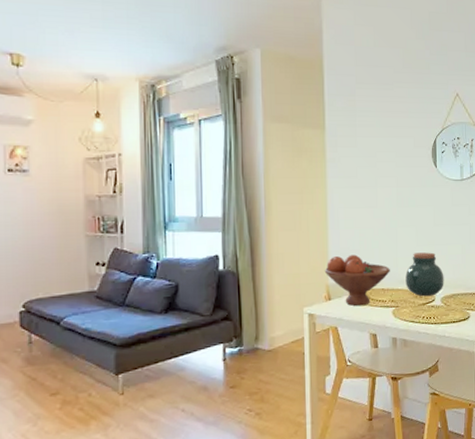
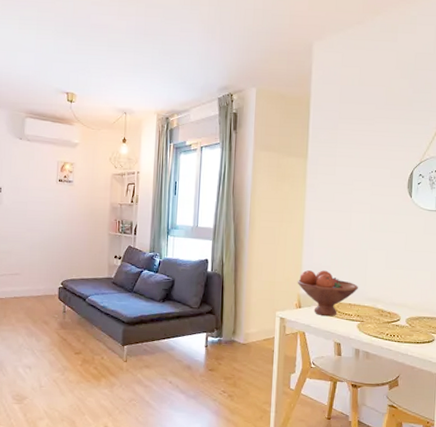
jar: present [405,252,444,297] -> none [372,274,411,316]

